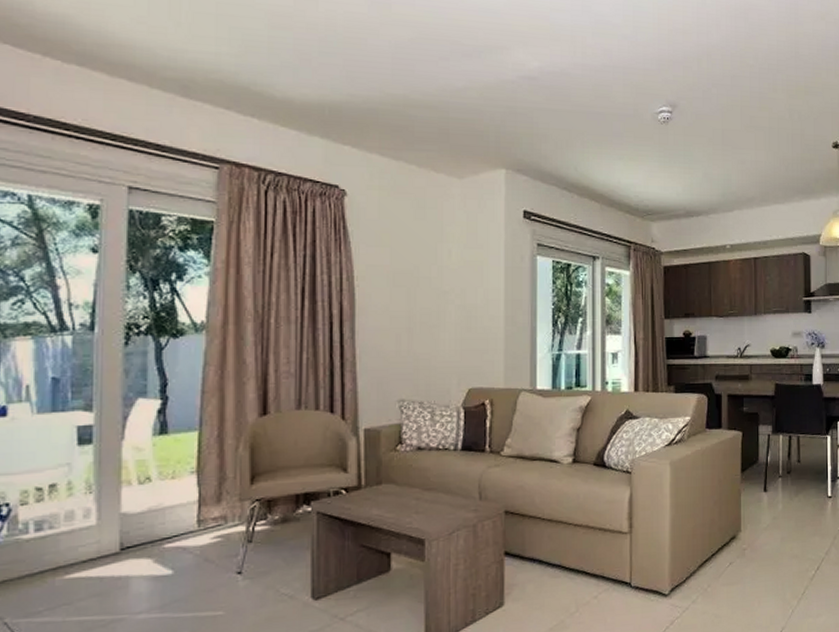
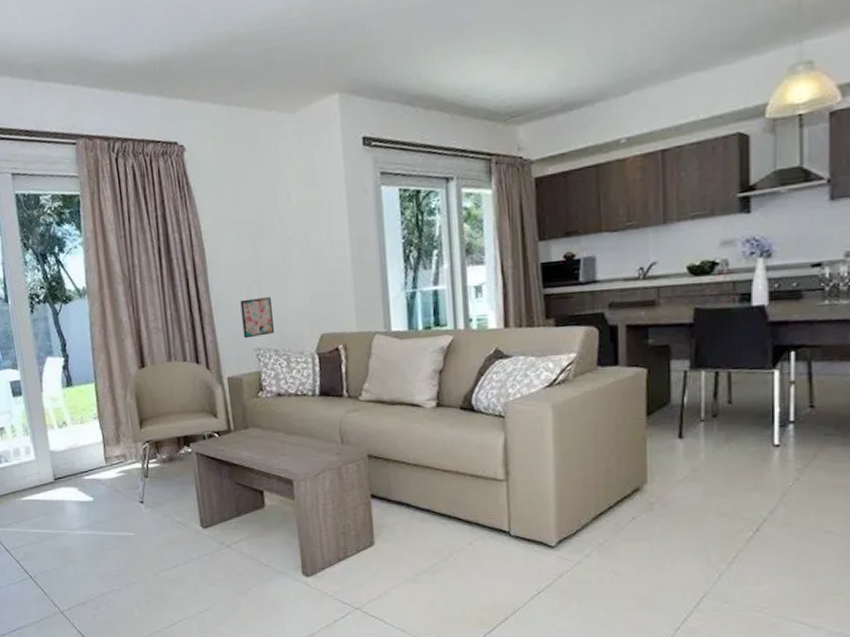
wall art: none [387,348,421,389] -> present [240,297,274,339]

